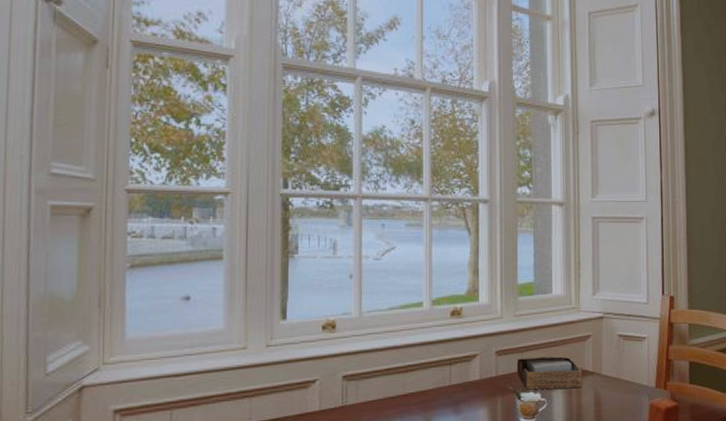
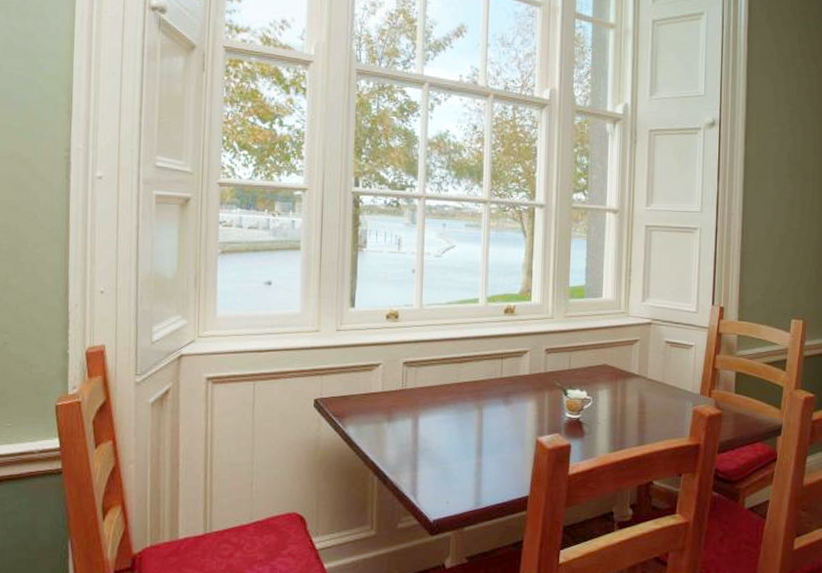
napkin holder: present [516,356,582,390] -> none [564,357,628,390]

